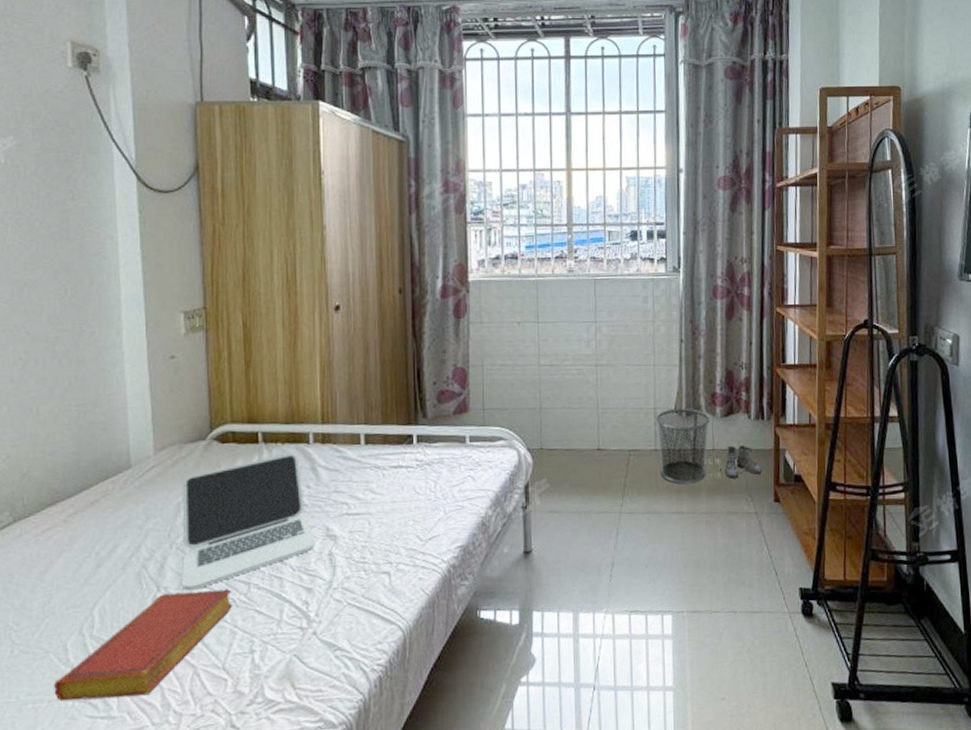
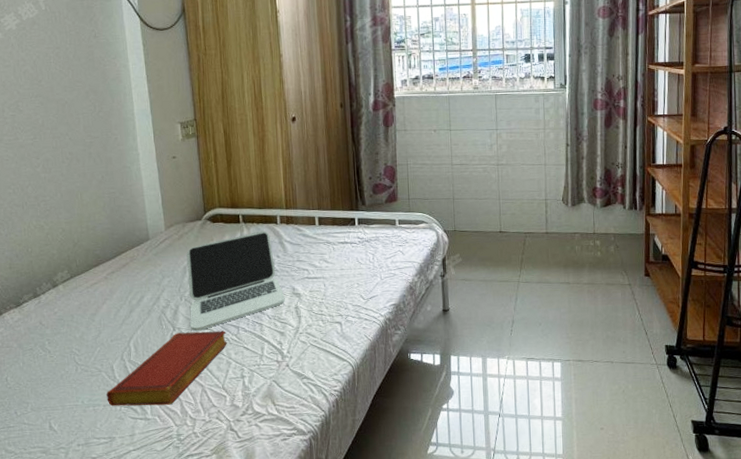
waste bin: present [655,408,710,484] -> none [546,199,592,261]
boots: present [723,444,762,479] -> none [602,230,635,257]

